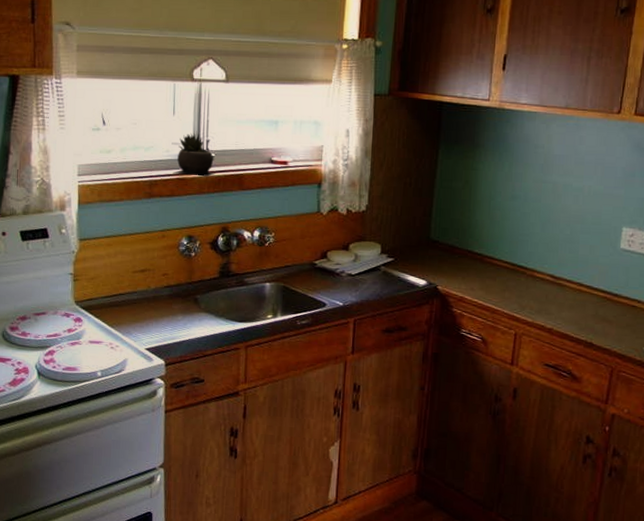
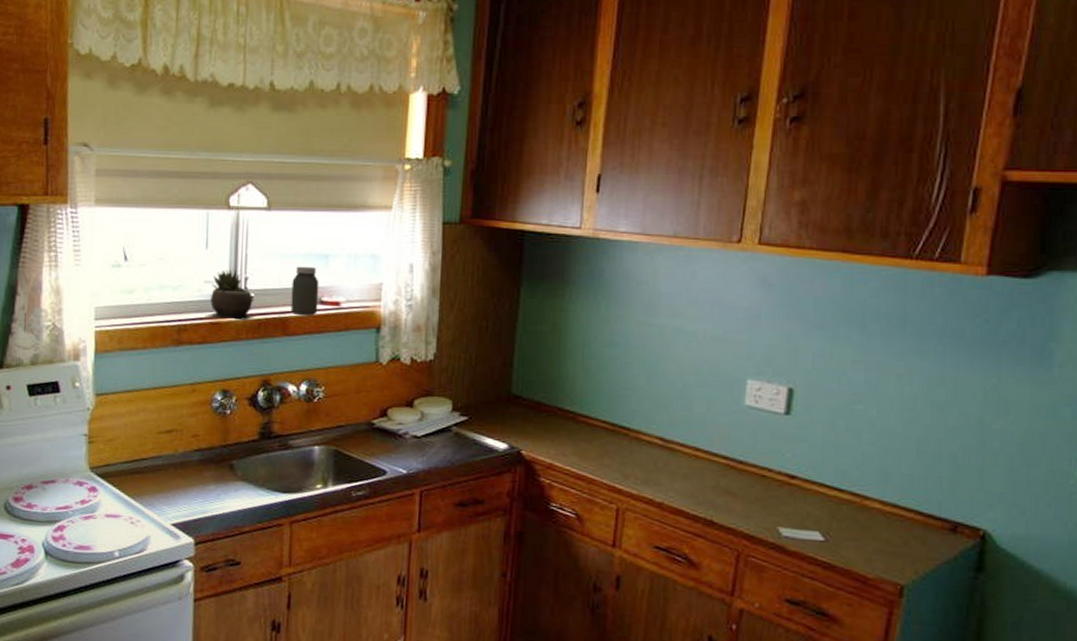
jar: none [246,131,270,174] -> present [290,266,319,316]

